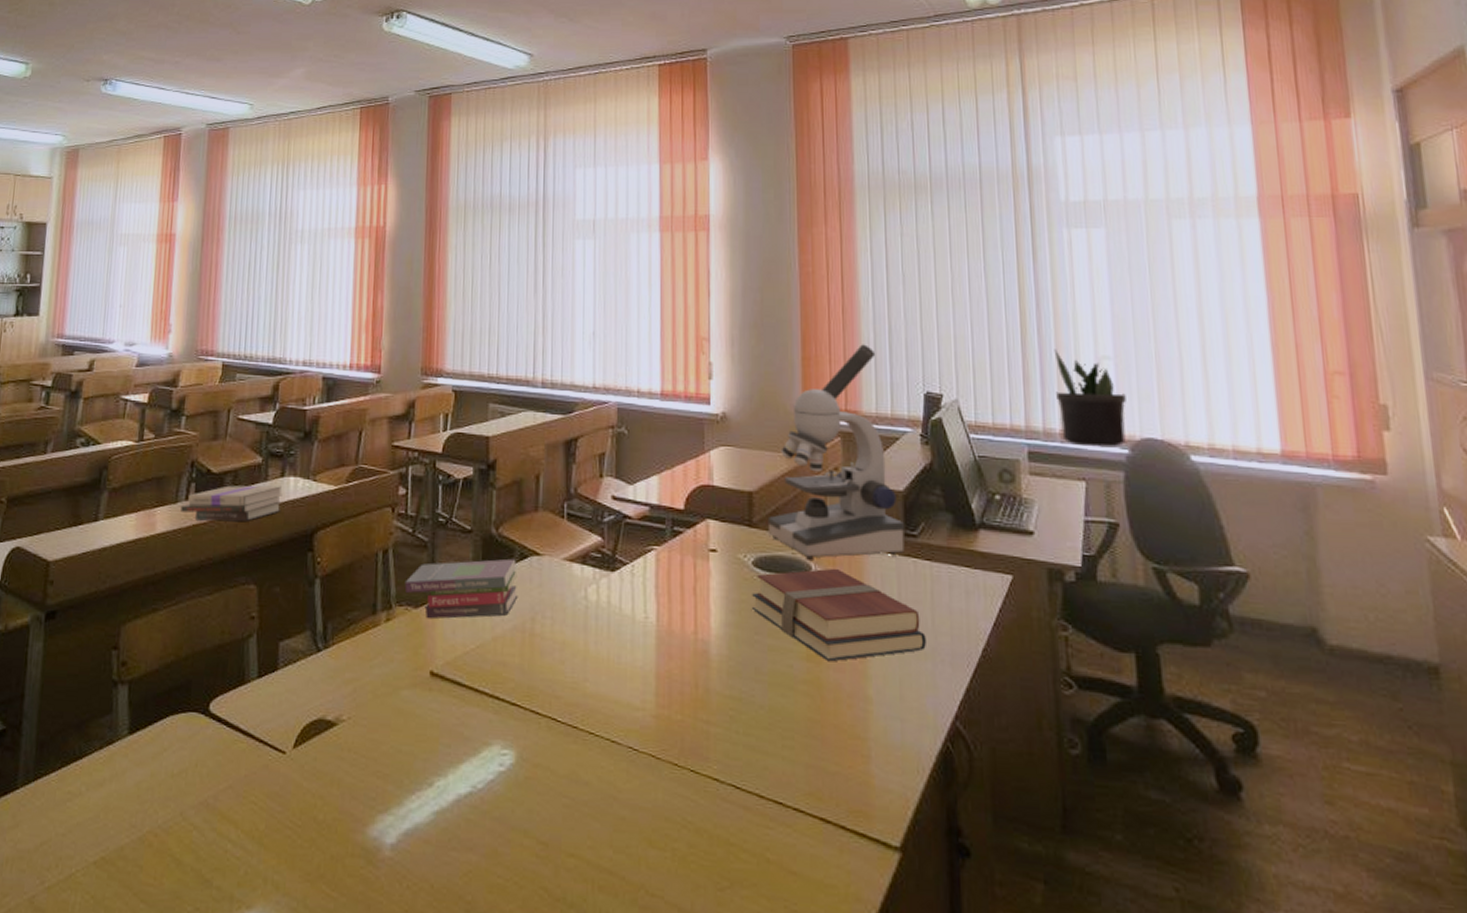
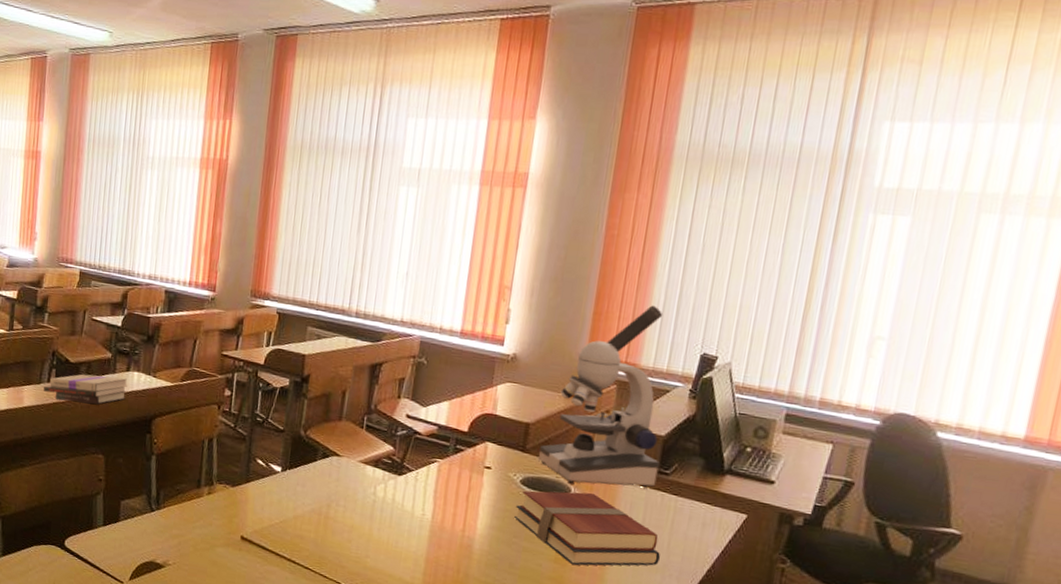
books: present [404,558,518,619] -> none [224,452,319,501]
planter: present [1054,349,1126,448] -> none [820,326,891,418]

